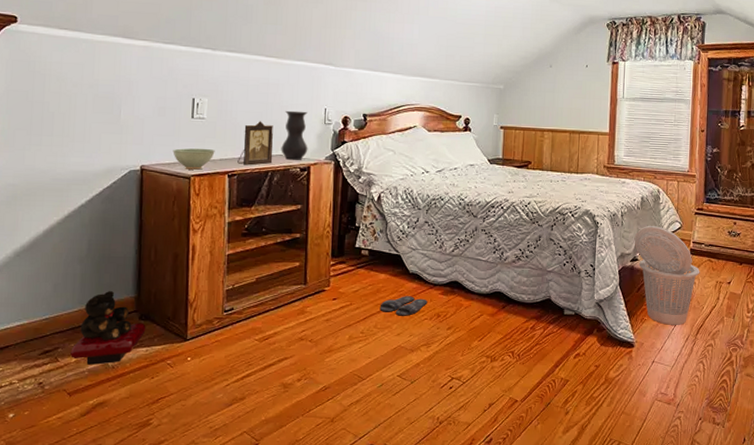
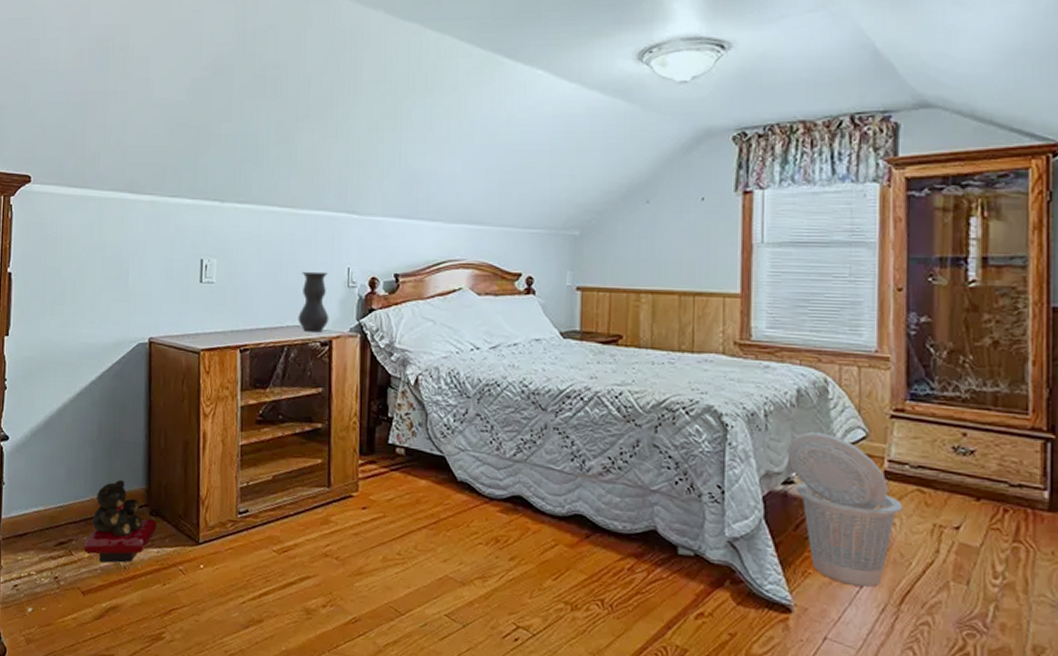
bowl: present [173,148,215,170] -> none [181,318,225,343]
photo frame: present [237,121,273,166] -> none [250,285,289,339]
slippers: present [379,296,428,316] -> none [420,510,482,538]

